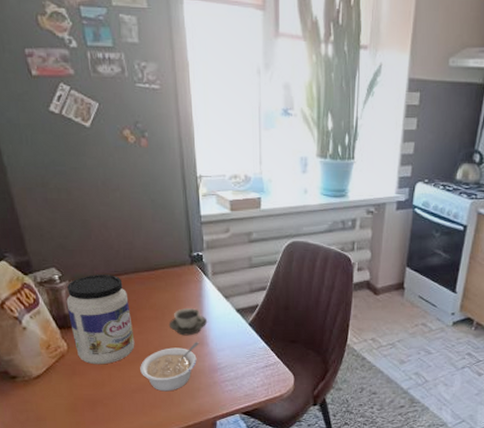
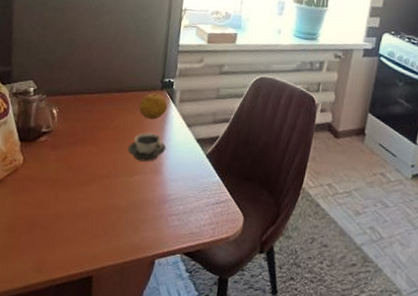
jar: present [66,275,135,365] -> none [31,90,95,184]
legume: present [140,342,199,392] -> none [88,169,153,221]
fruit: none [171,268,201,295] -> present [138,92,168,120]

